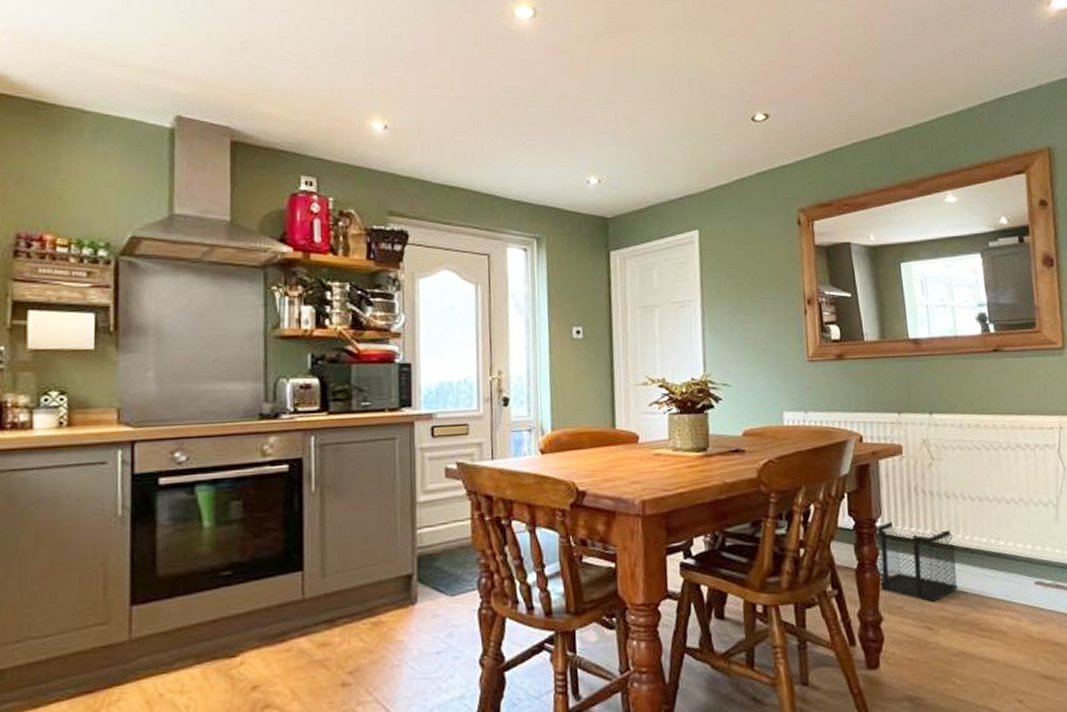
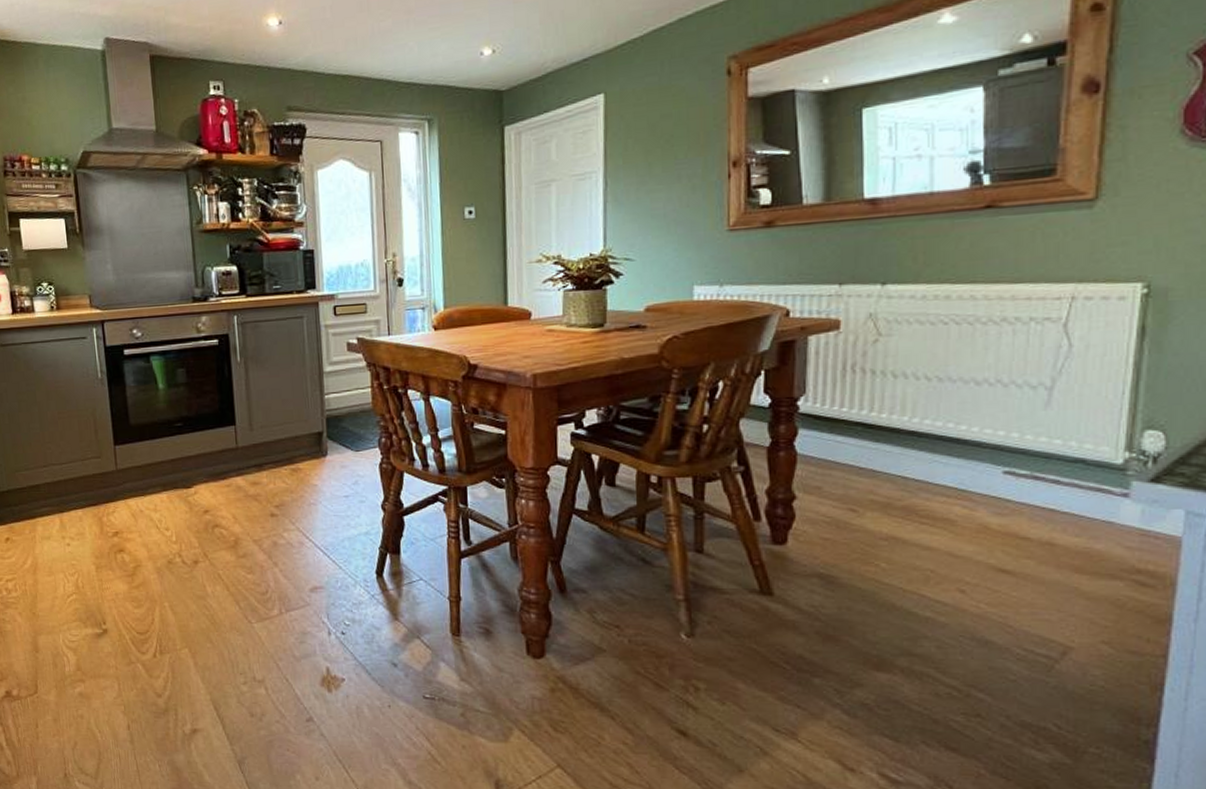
wastebasket: present [875,521,958,603] -> none [794,401,897,486]

